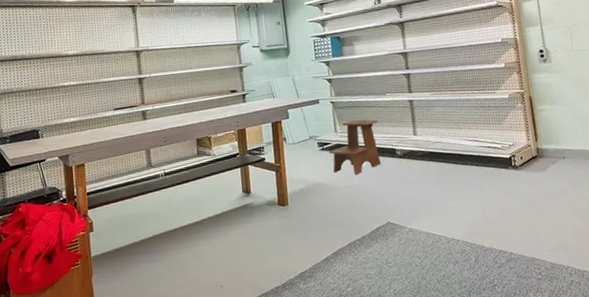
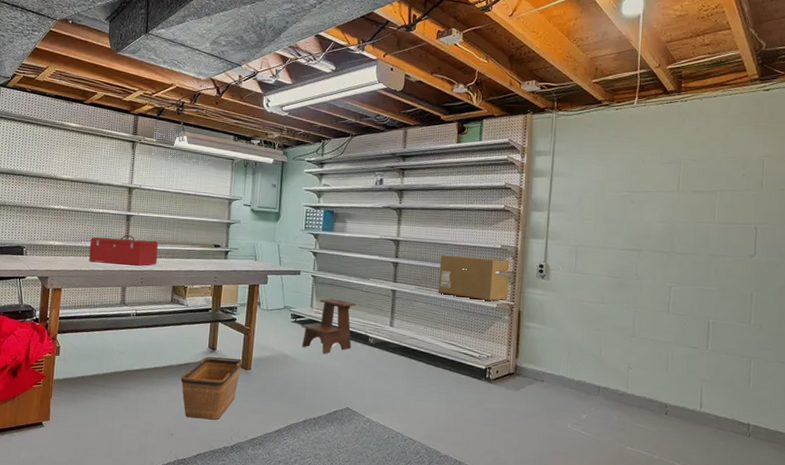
toolbox: none [106,97,177,132] -> present [89,235,159,266]
bicycle basket: none [220,196,279,266] -> present [180,356,242,420]
box: none [447,51,517,95] -> present [438,255,510,301]

